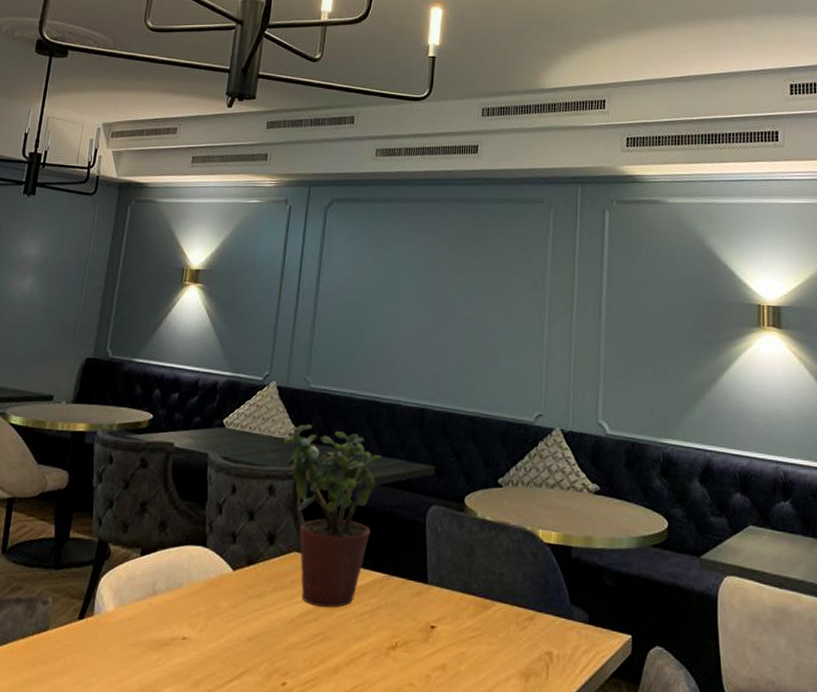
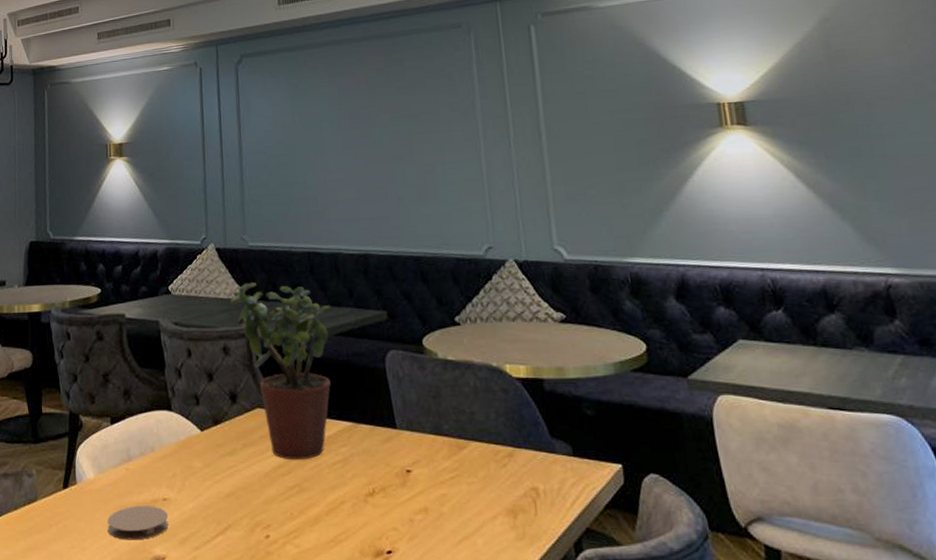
coaster: none [118,643,186,680] -> present [107,506,169,540]

